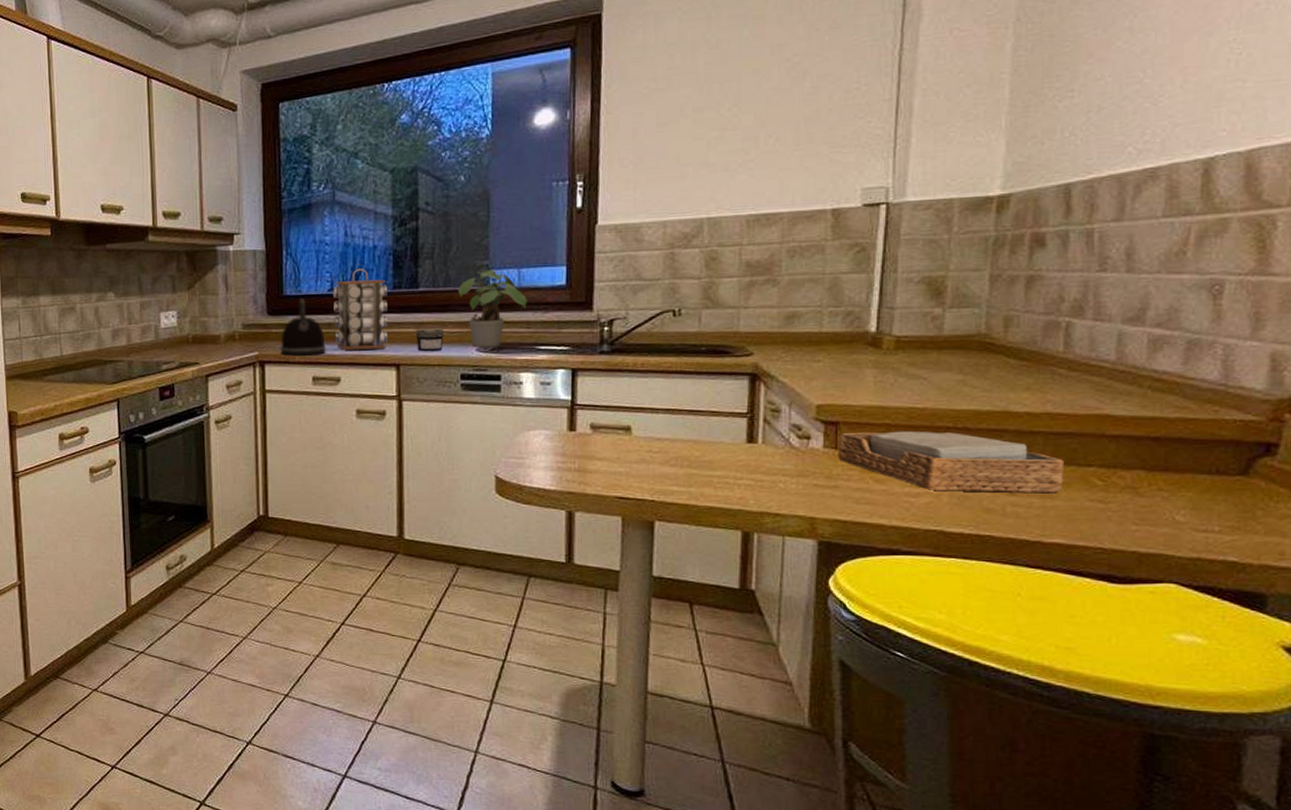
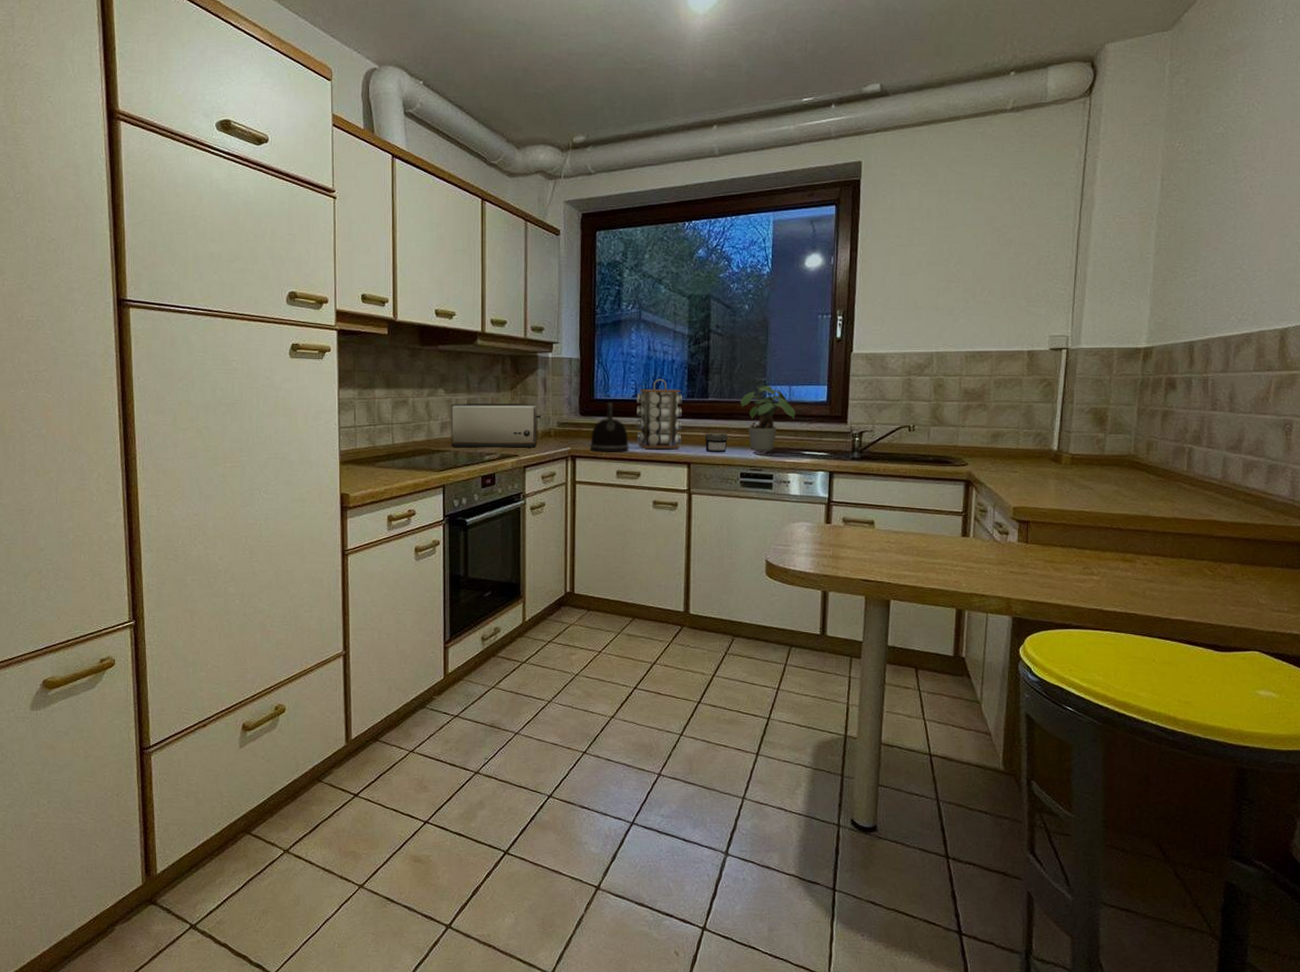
toaster: none [122,303,224,357] -> present [450,403,542,448]
napkin holder: present [838,430,1065,494] -> none [1028,529,1187,581]

